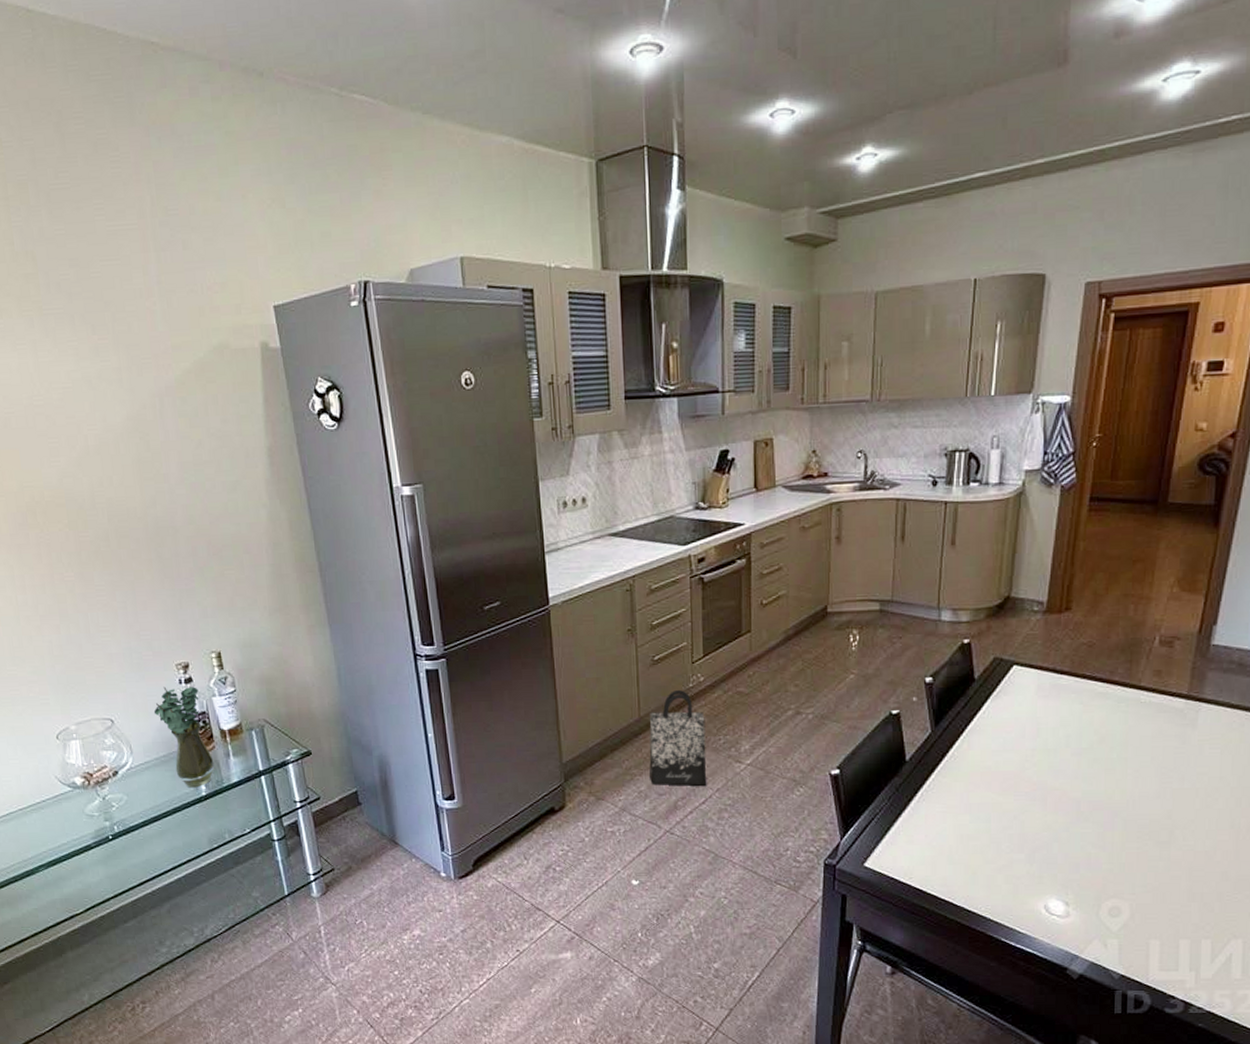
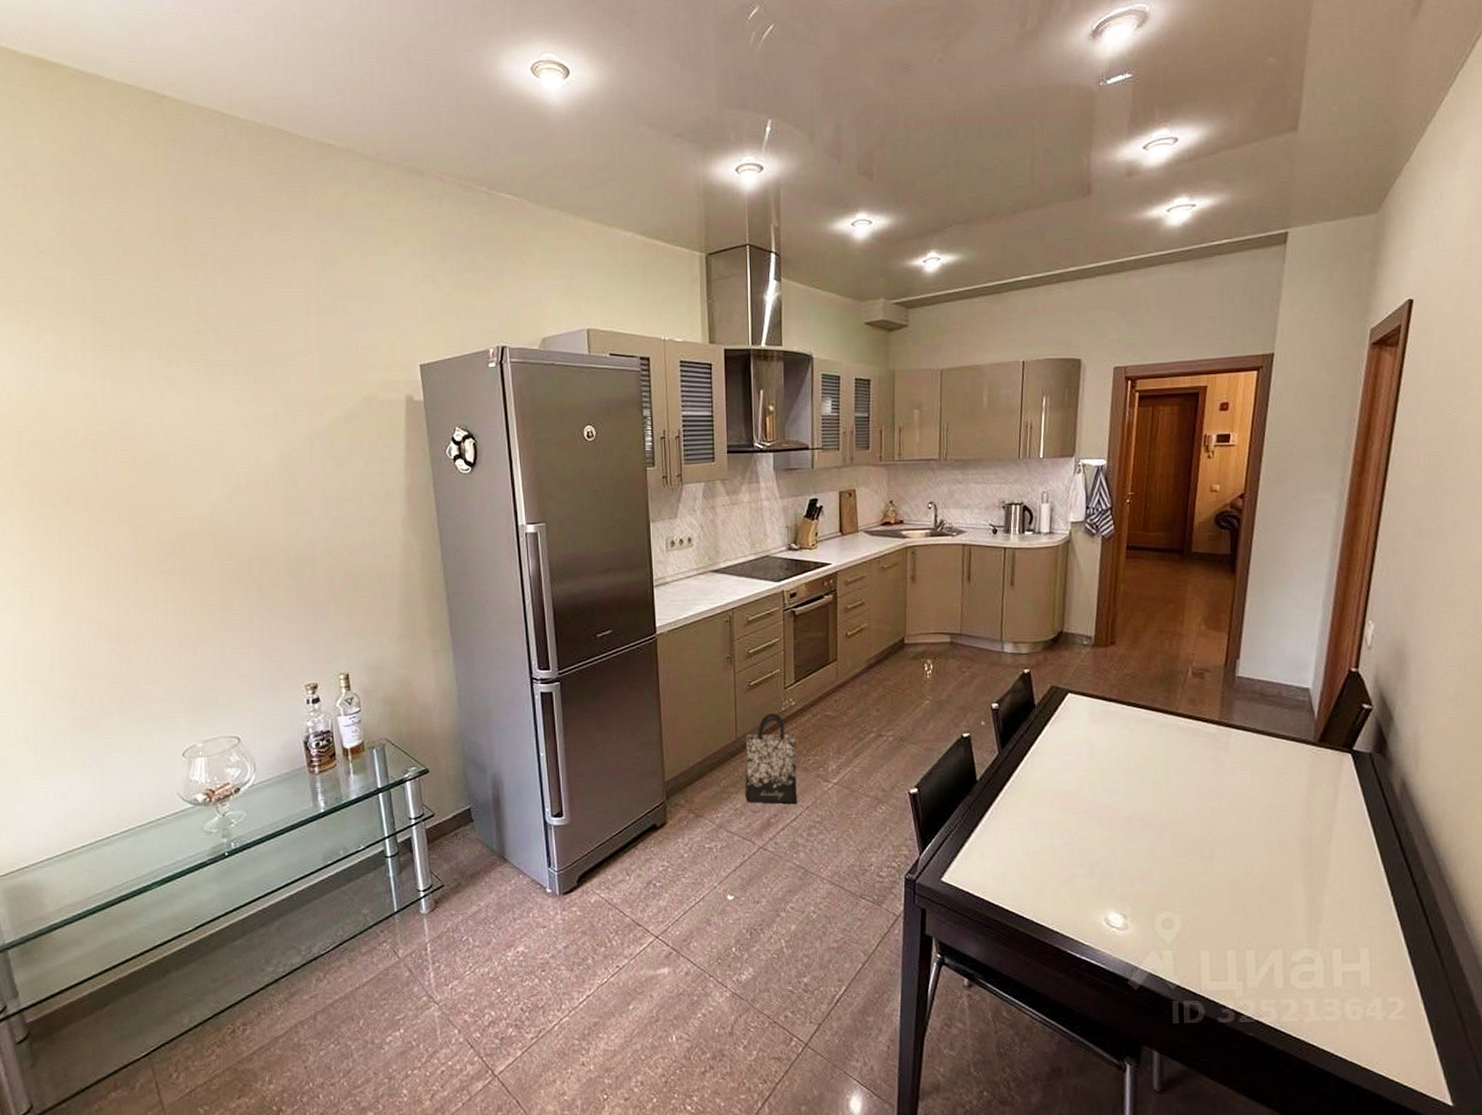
vase: present [154,683,215,789] -> none [280,703,335,806]

